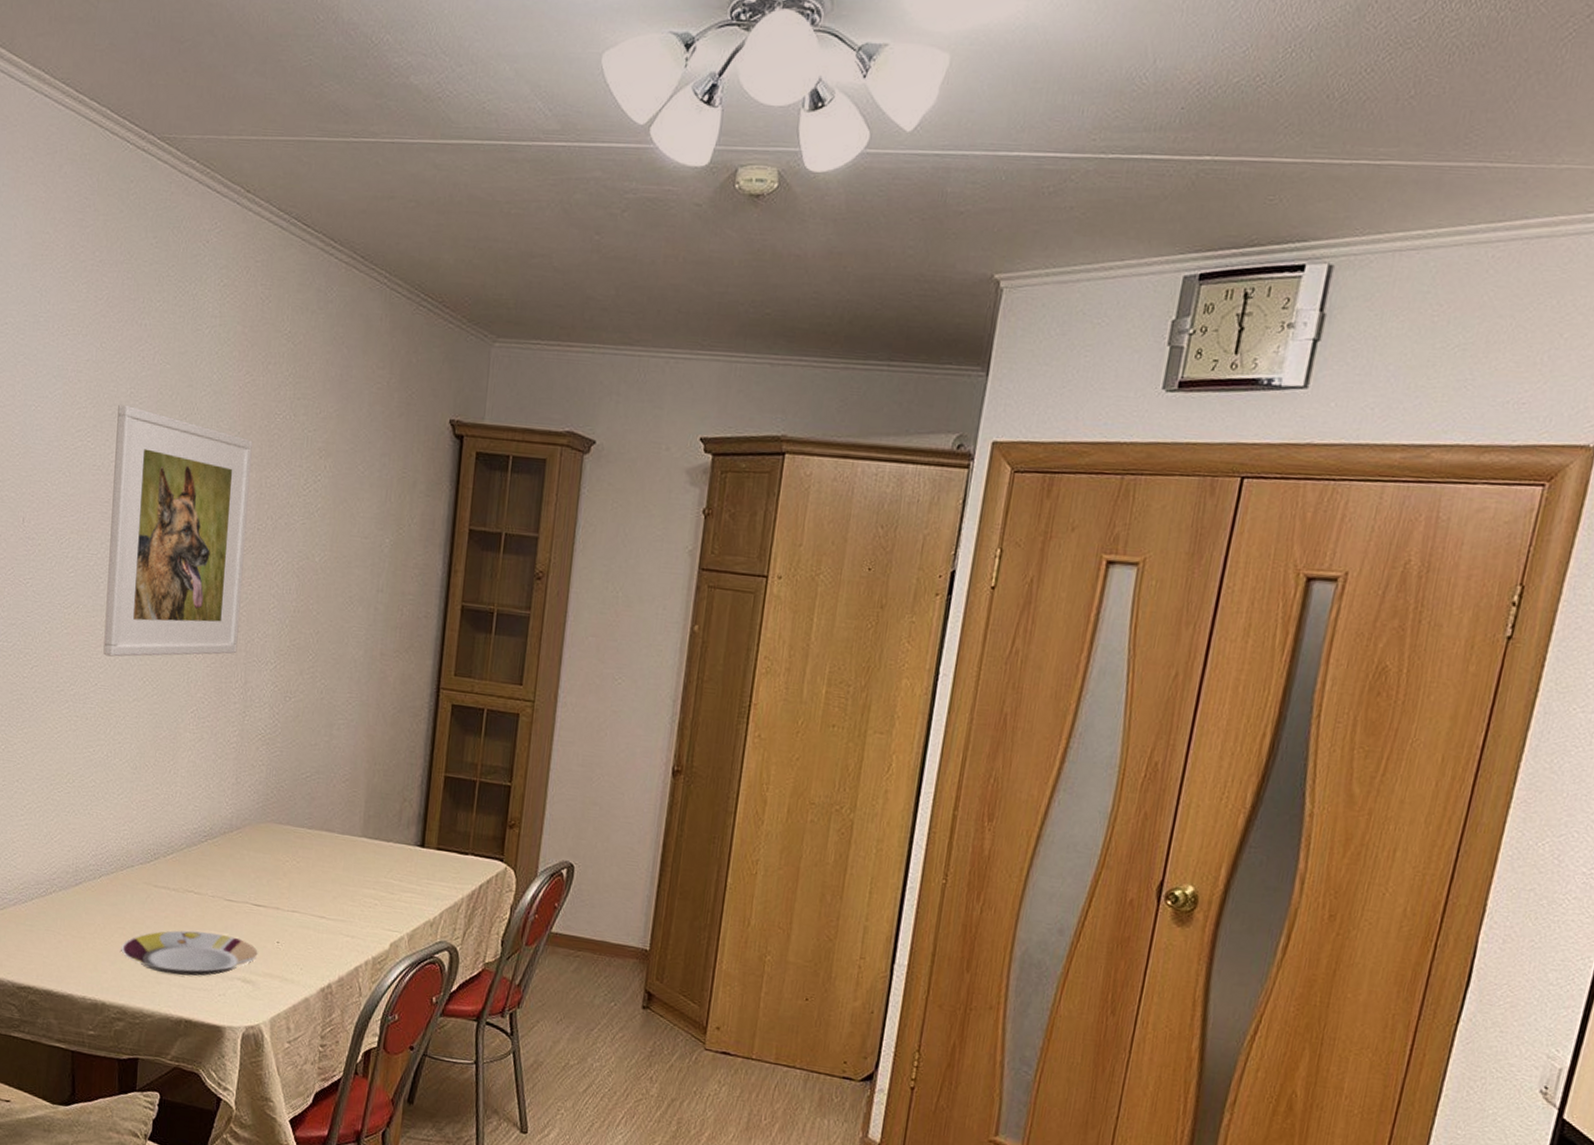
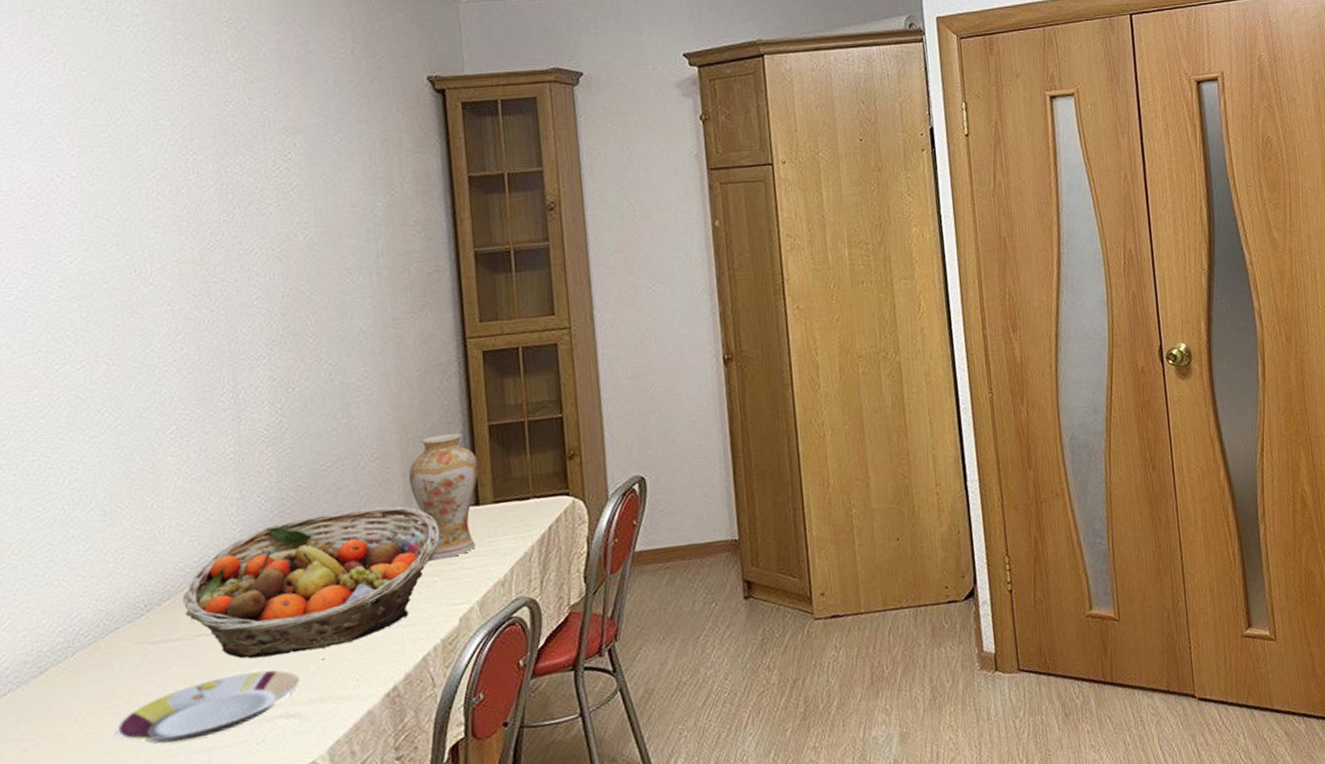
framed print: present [103,404,253,657] -> none [24,120,219,397]
fruit basket: none [181,815,388,935] -> present [182,506,440,659]
vase: none [369,772,430,888] -> present [408,432,479,560]

